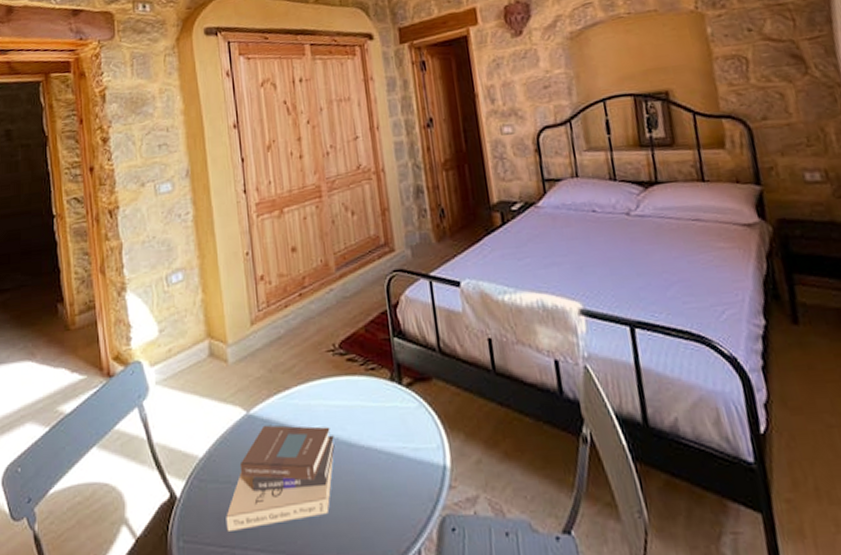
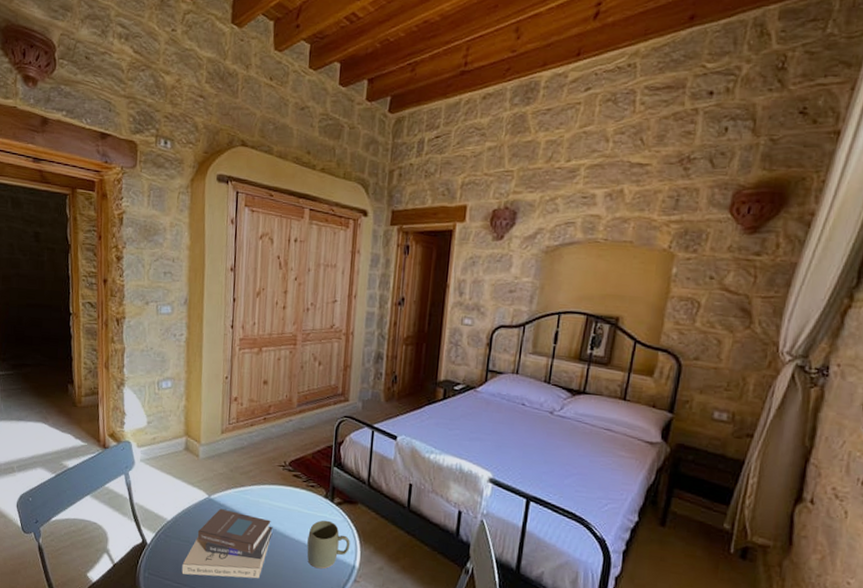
mug: none [379,410,435,481] -> present [307,520,350,570]

